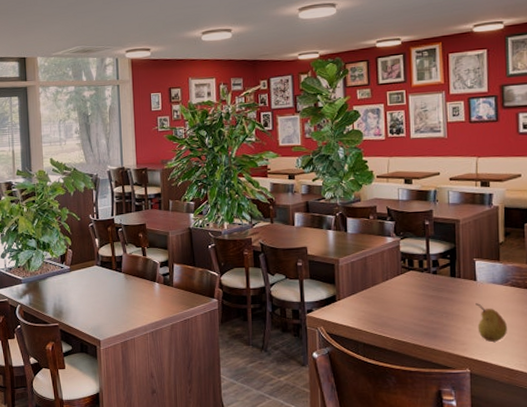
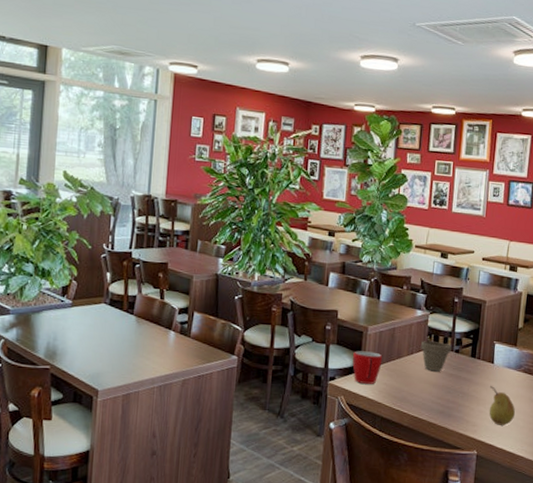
mug: none [327,282,358,313] -> present [352,350,383,384]
flower pot: none [396,265,428,294] -> present [421,341,452,371]

